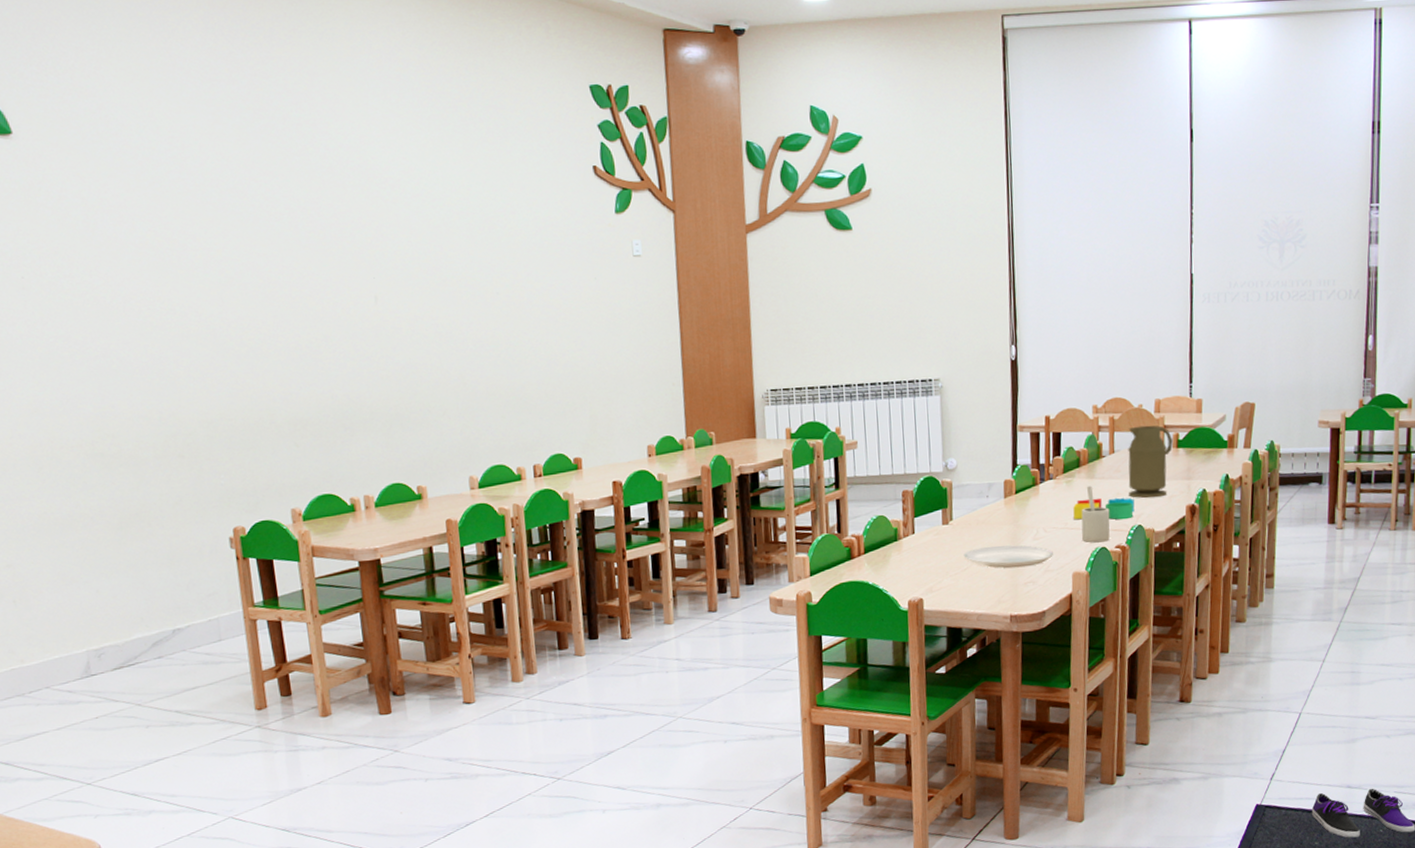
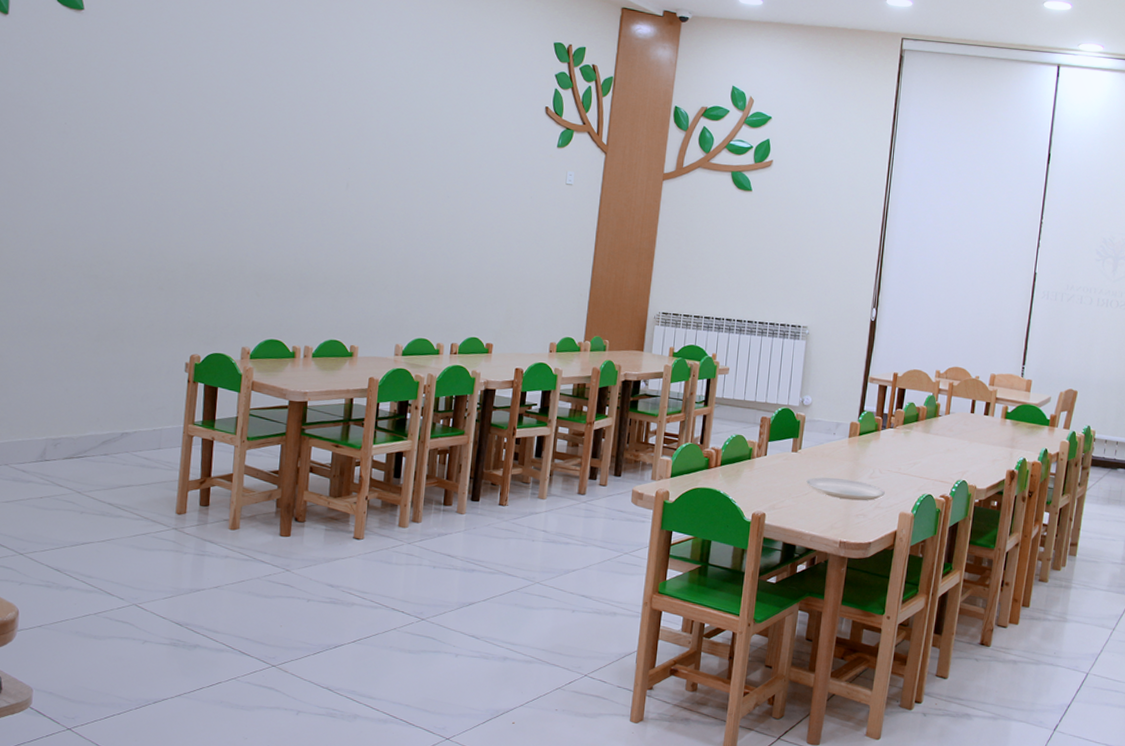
toy blocks: present [1073,497,1135,520] -> none [907,449,962,473]
straw: present [1081,485,1110,543] -> none [912,439,939,490]
water jug: present [1128,425,1173,499] -> none [958,394,1002,460]

